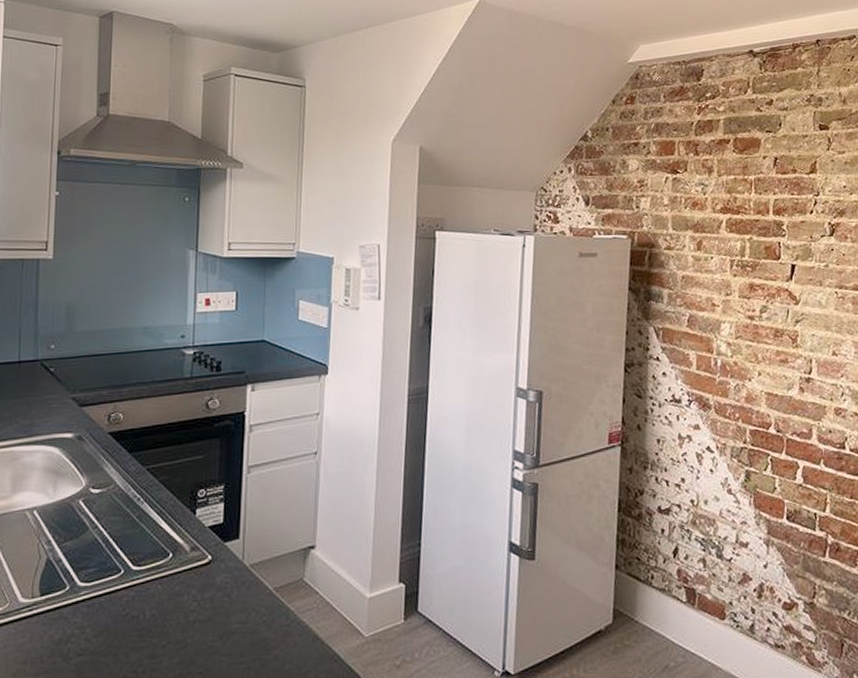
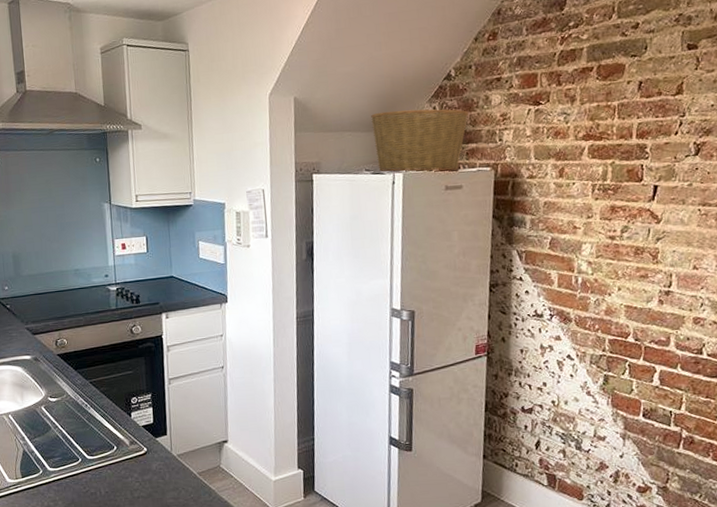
basket: none [502,168,606,236] -> present [371,109,469,172]

